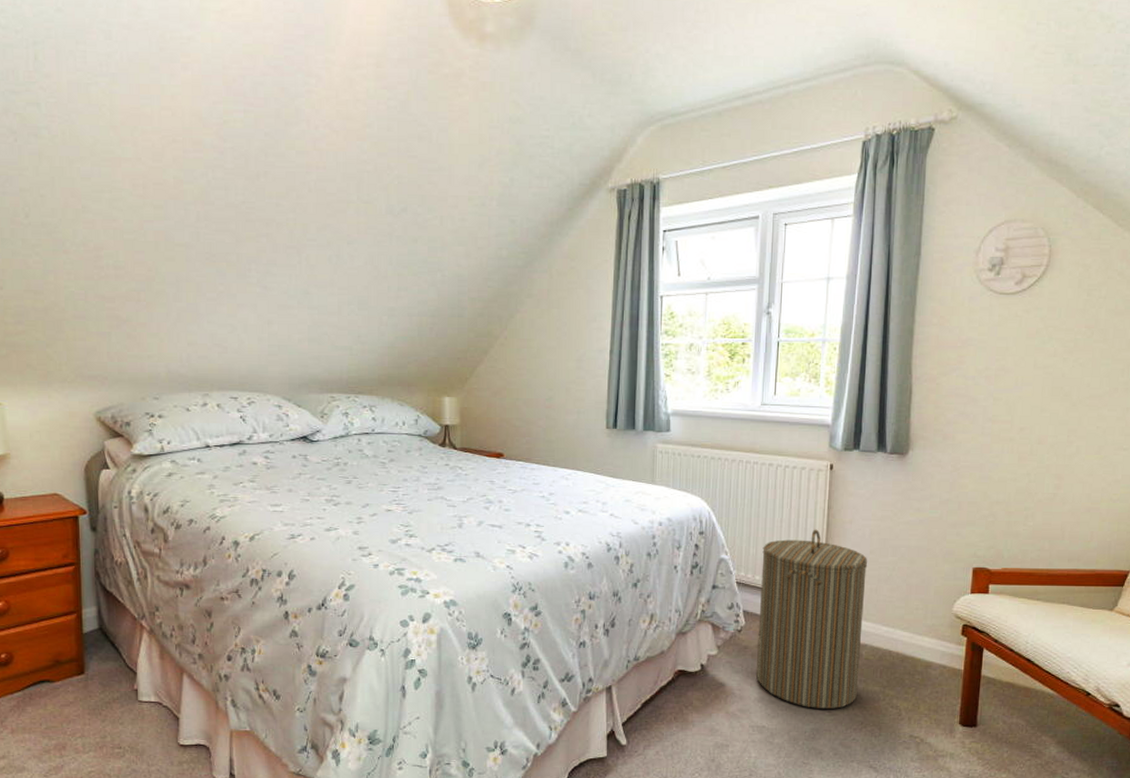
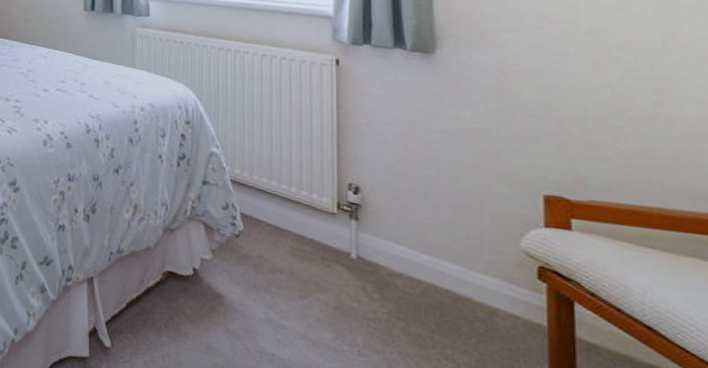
laundry hamper: present [755,529,868,709] -> none [260,129,396,349]

